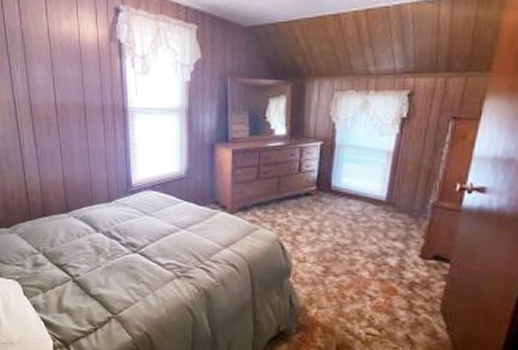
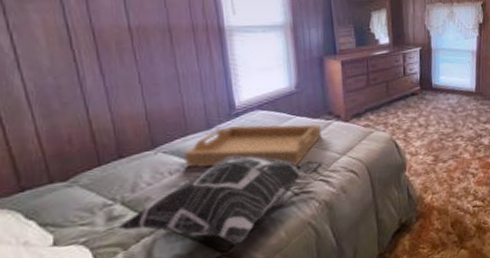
decorative pillow: none [40,230,205,311] -> present [117,156,323,245]
serving tray: none [88,201,206,249] -> present [183,124,321,168]

